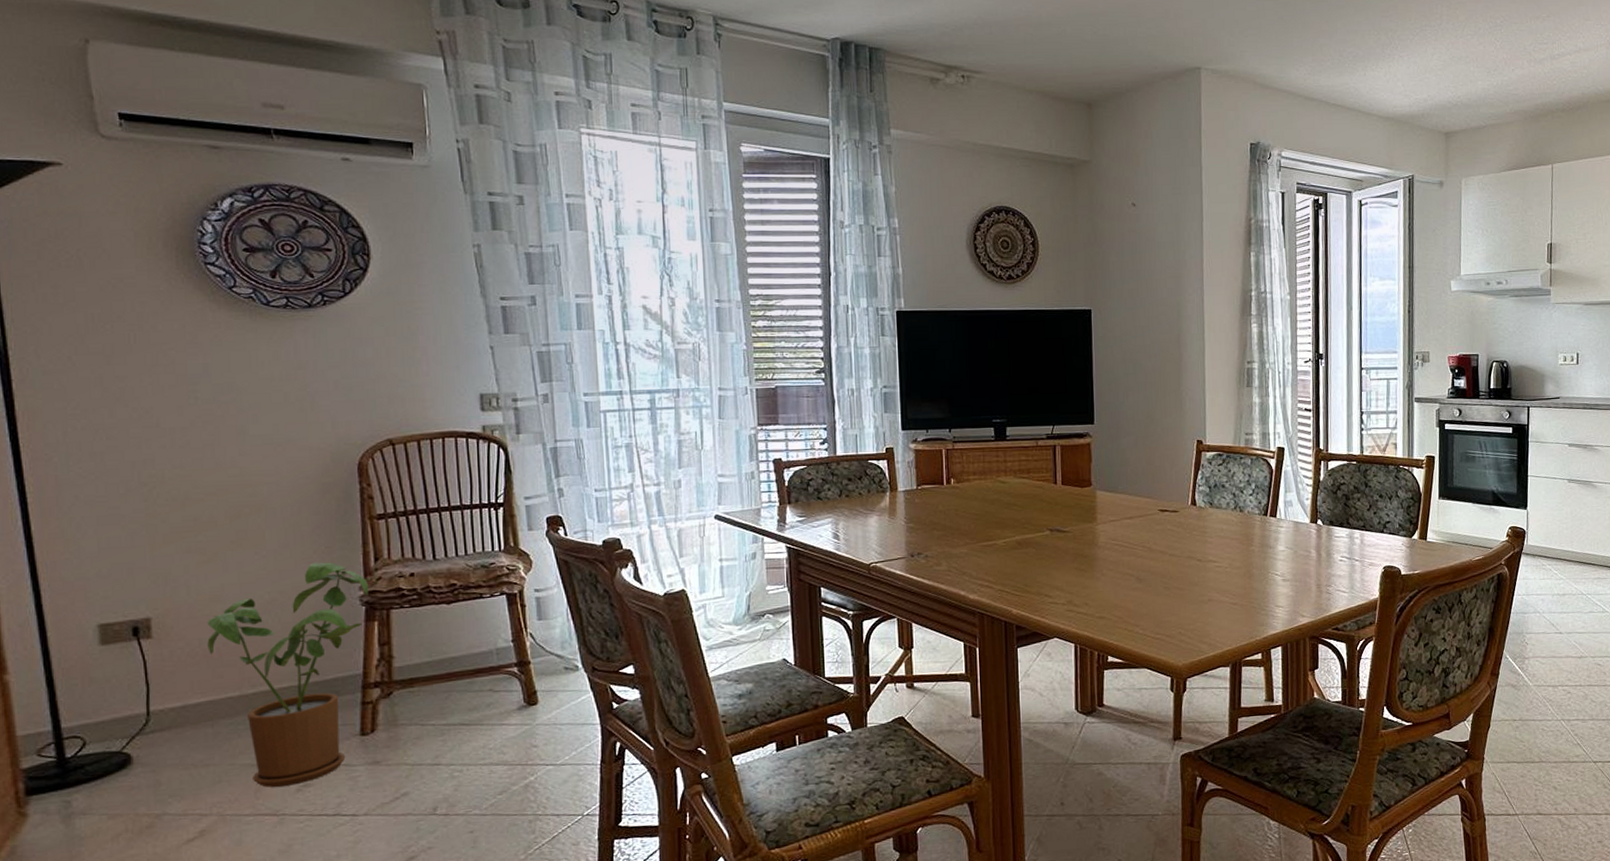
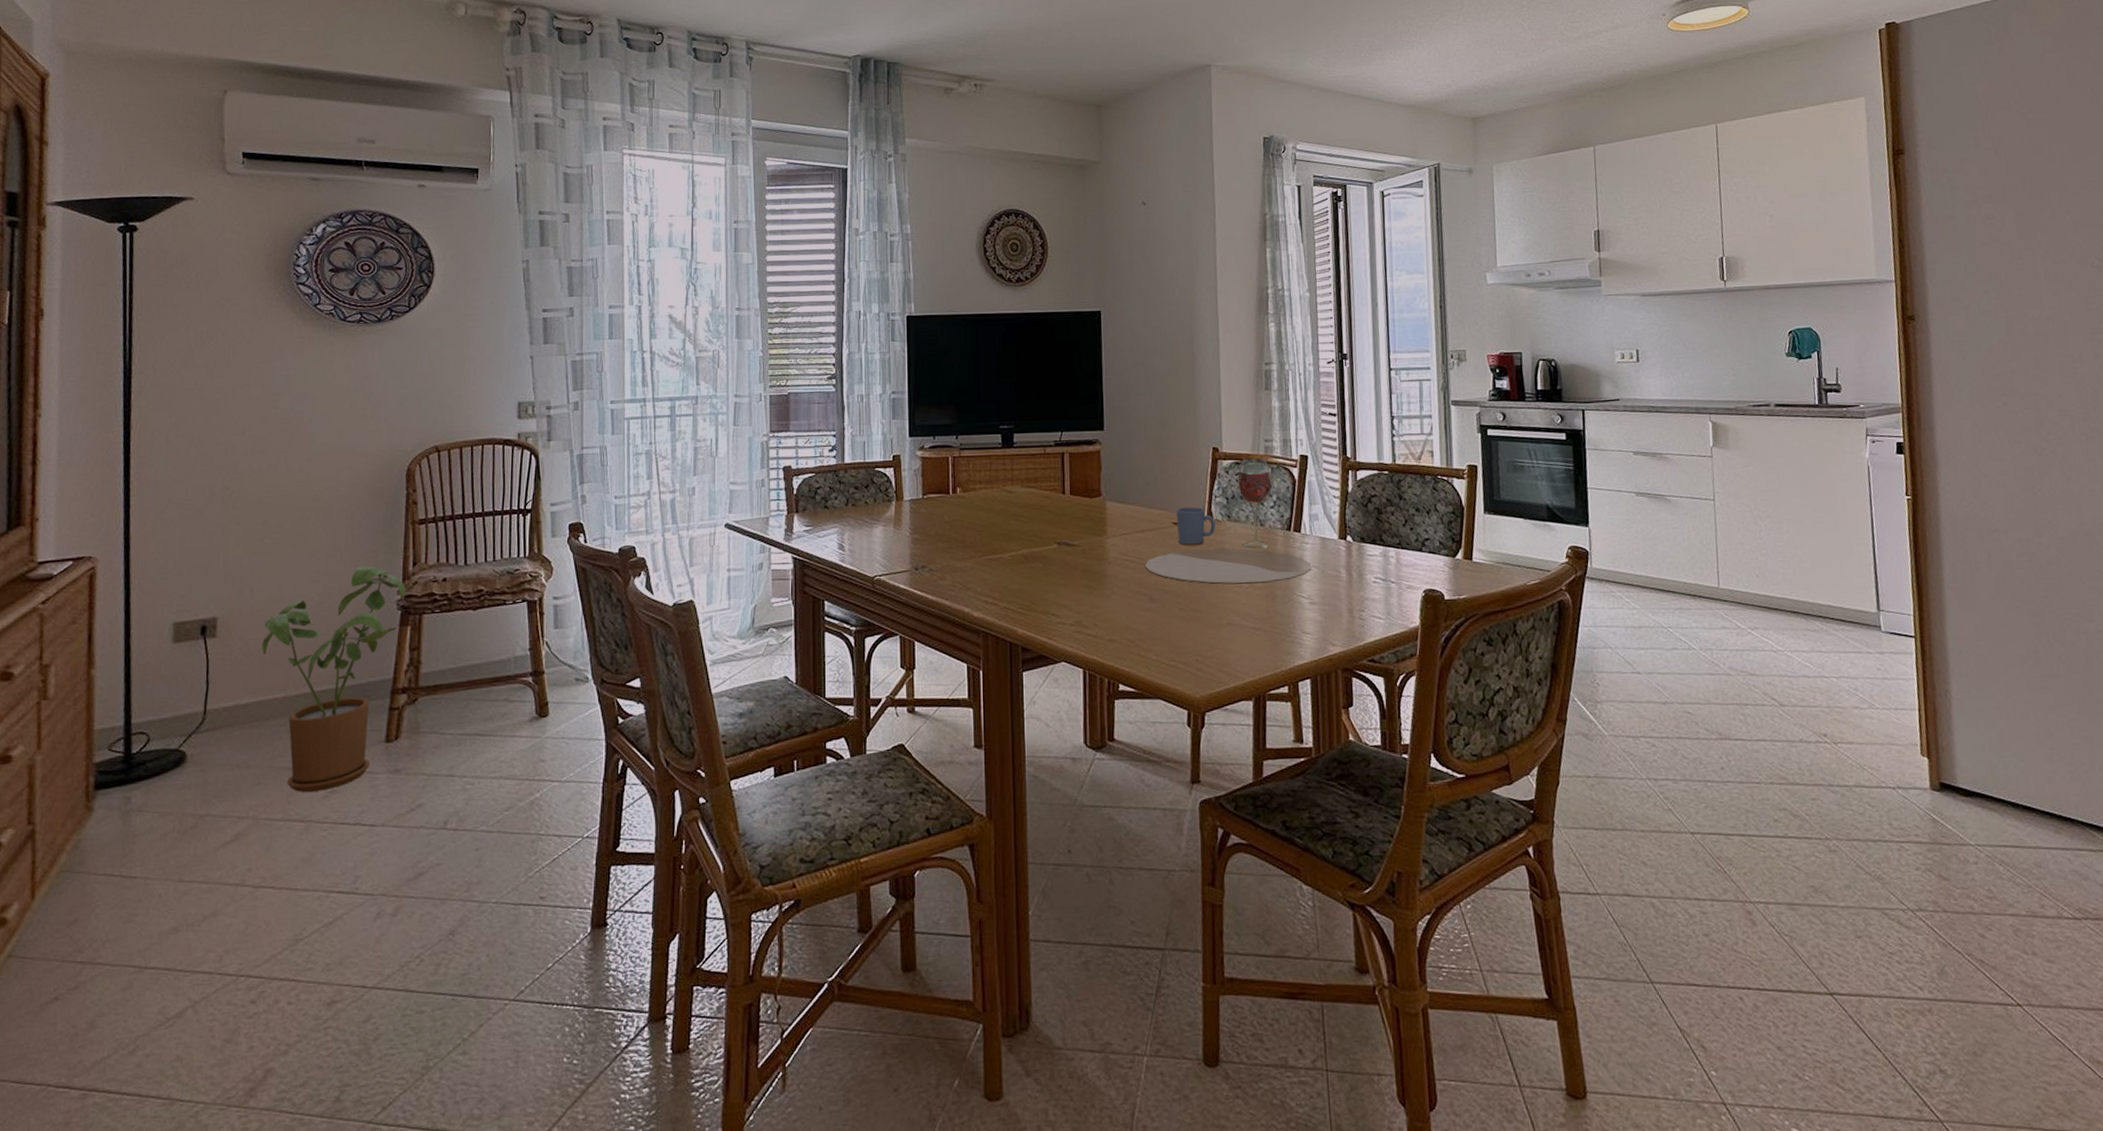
placemat: none [1132,532,1286,565] -> present [1144,548,1312,585]
mug: none [1162,495,1199,531] -> present [1176,506,1215,546]
wineglass: none [1220,450,1251,533] -> present [1237,458,1272,550]

